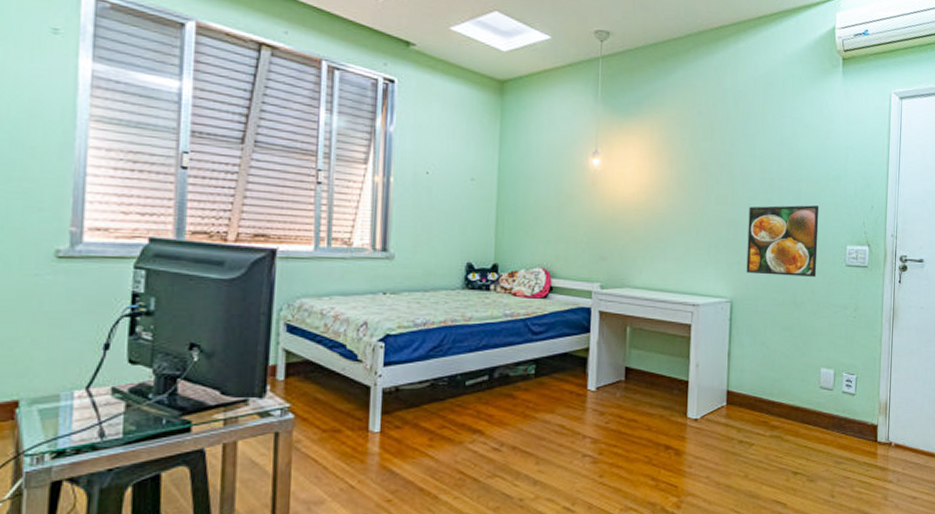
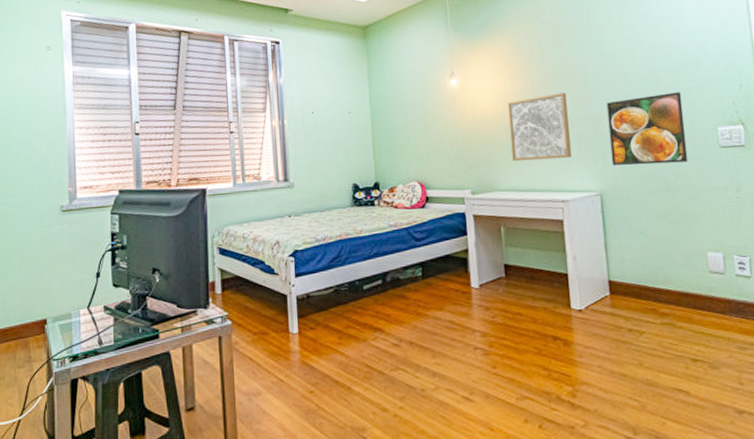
wall art: none [648,190,711,260] -> present [508,92,572,162]

